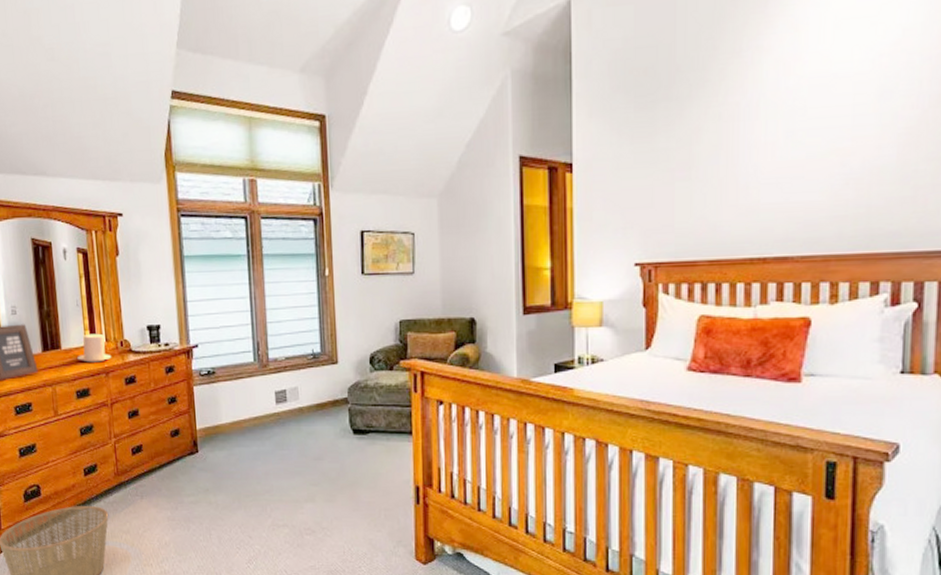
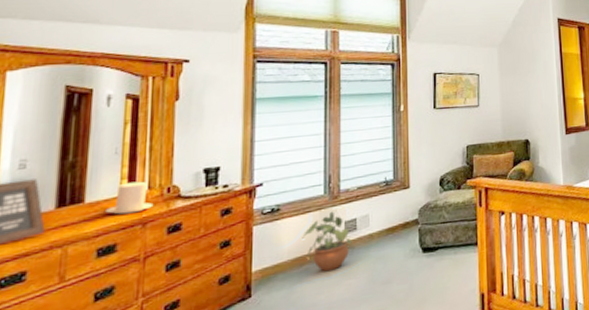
potted plant: none [237,380,283,439] -> present [302,211,352,272]

